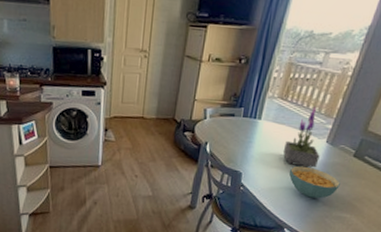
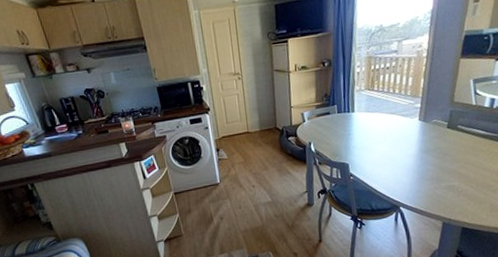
potted plant: present [282,106,320,168] -> none [381,90,416,148]
cereal bowl: present [289,165,341,199] -> none [392,145,442,174]

